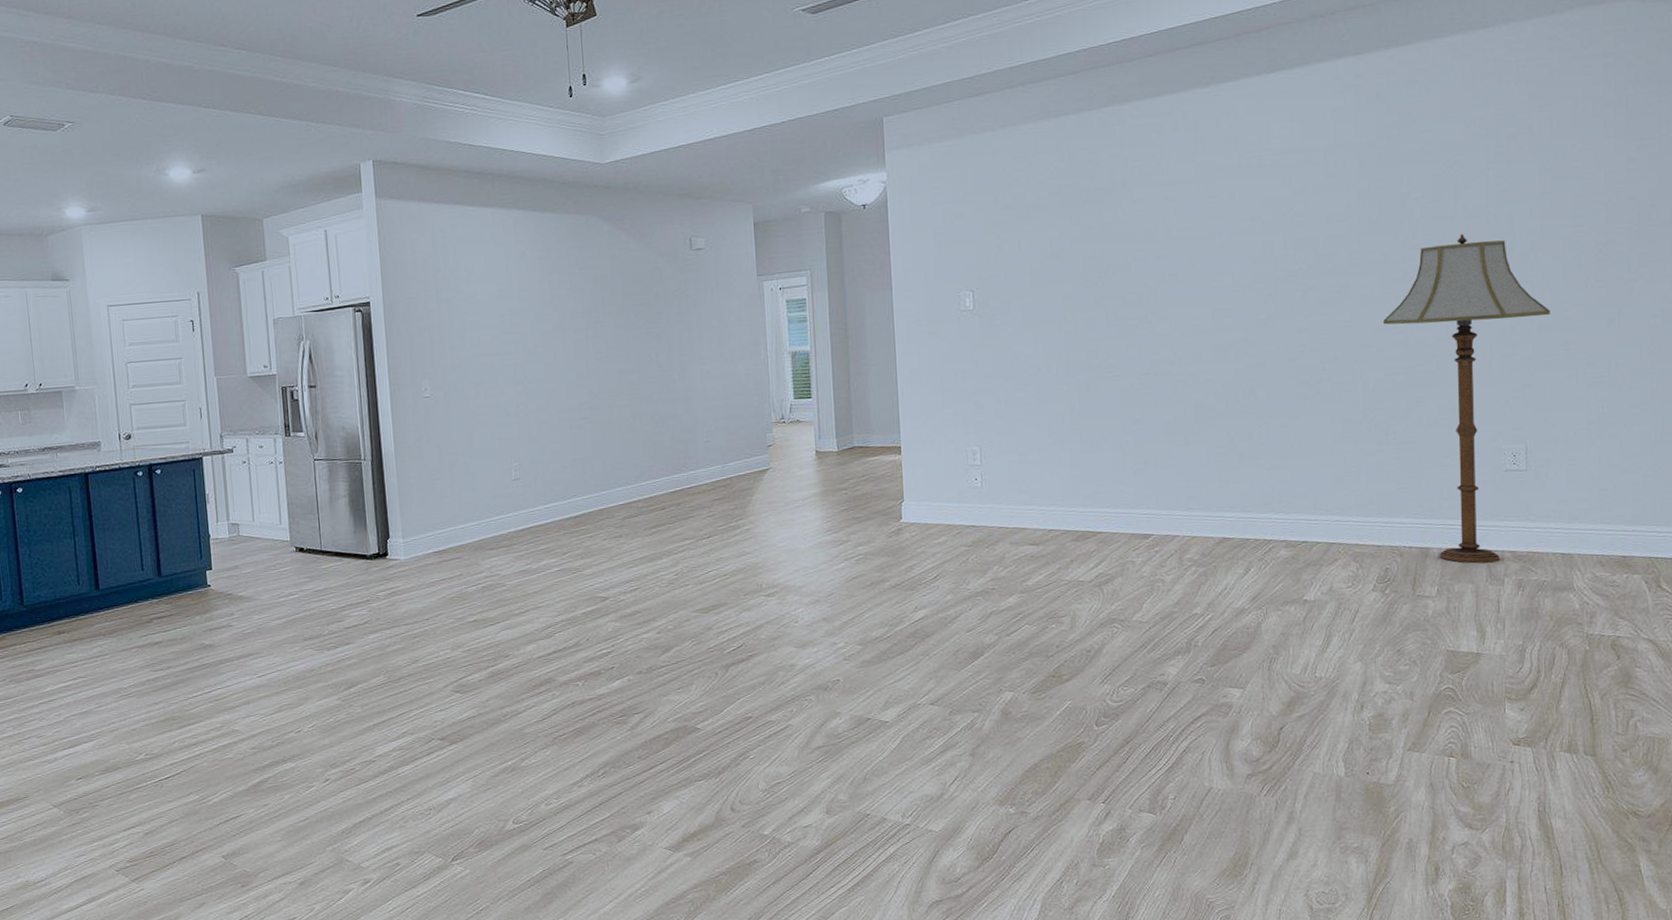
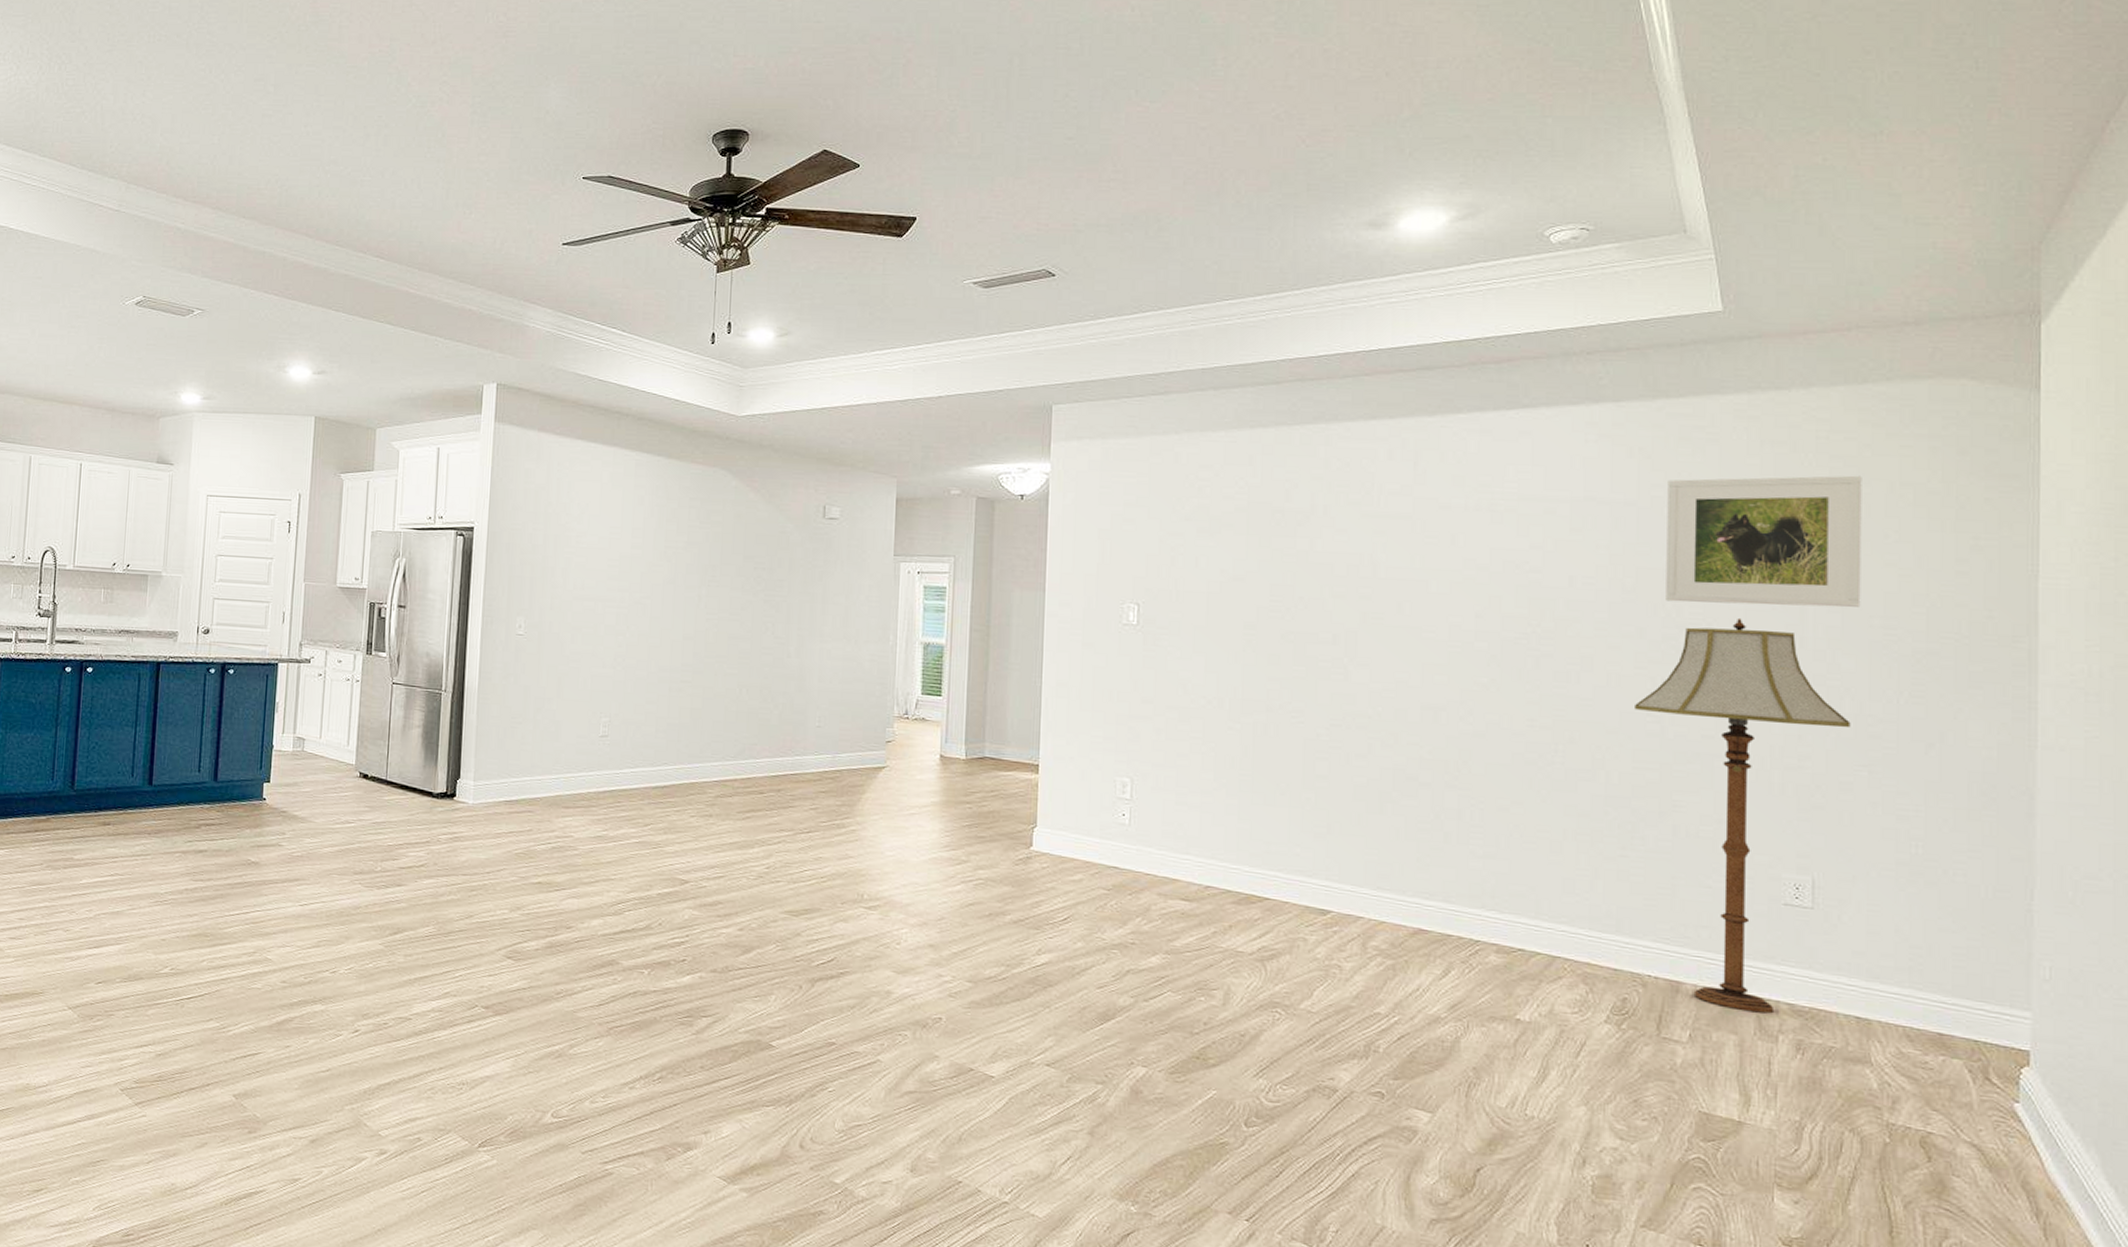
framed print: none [1401,96,1555,227] -> present [1666,475,1862,608]

